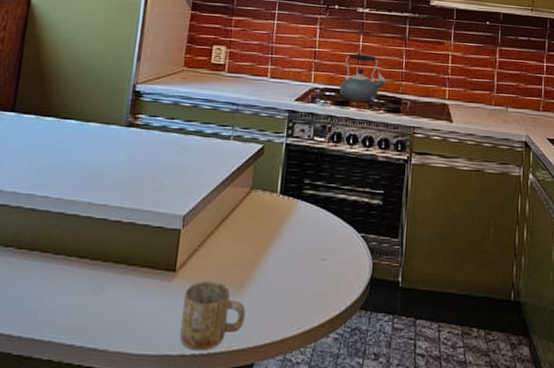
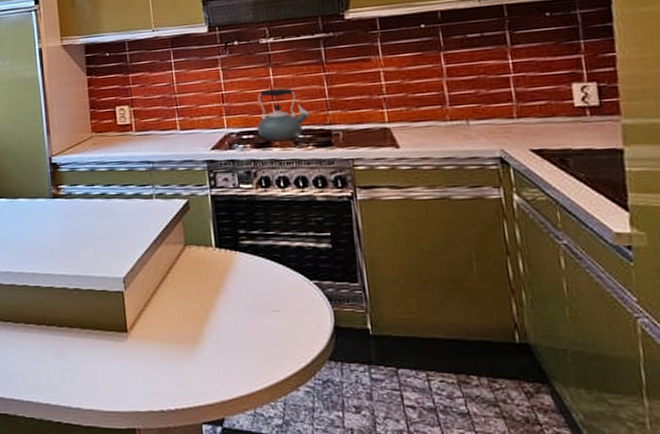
mug: present [180,280,245,351] -> none [140,339,206,407]

